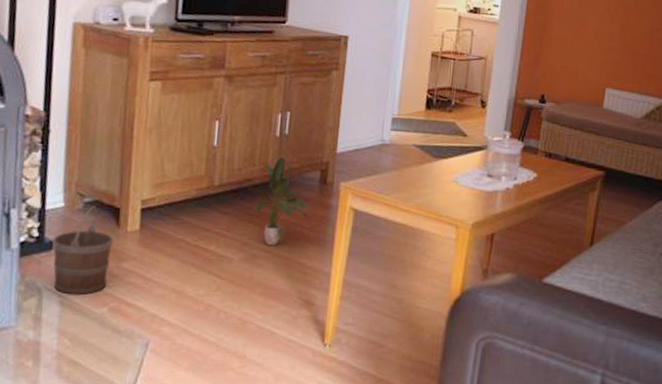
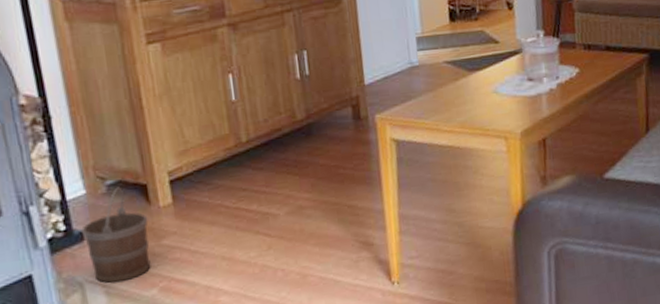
potted plant: present [246,157,309,245] -> none [277,100,348,194]

